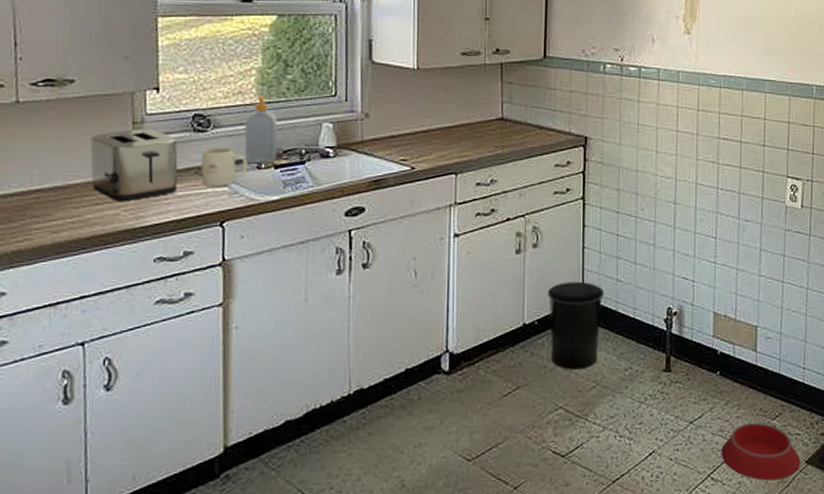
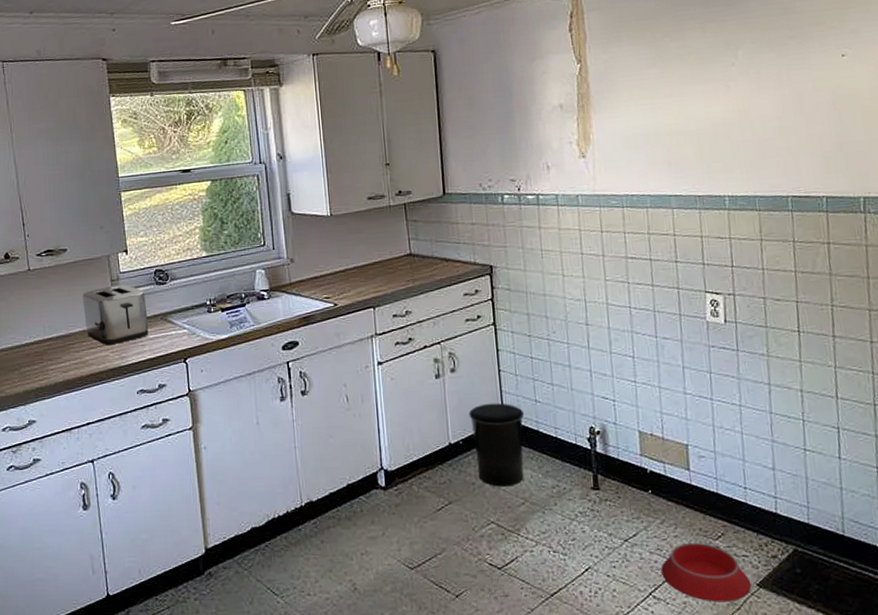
mug: present [201,147,247,186] -> none [164,295,200,330]
soap bottle: present [244,96,278,164] -> none [195,250,223,309]

